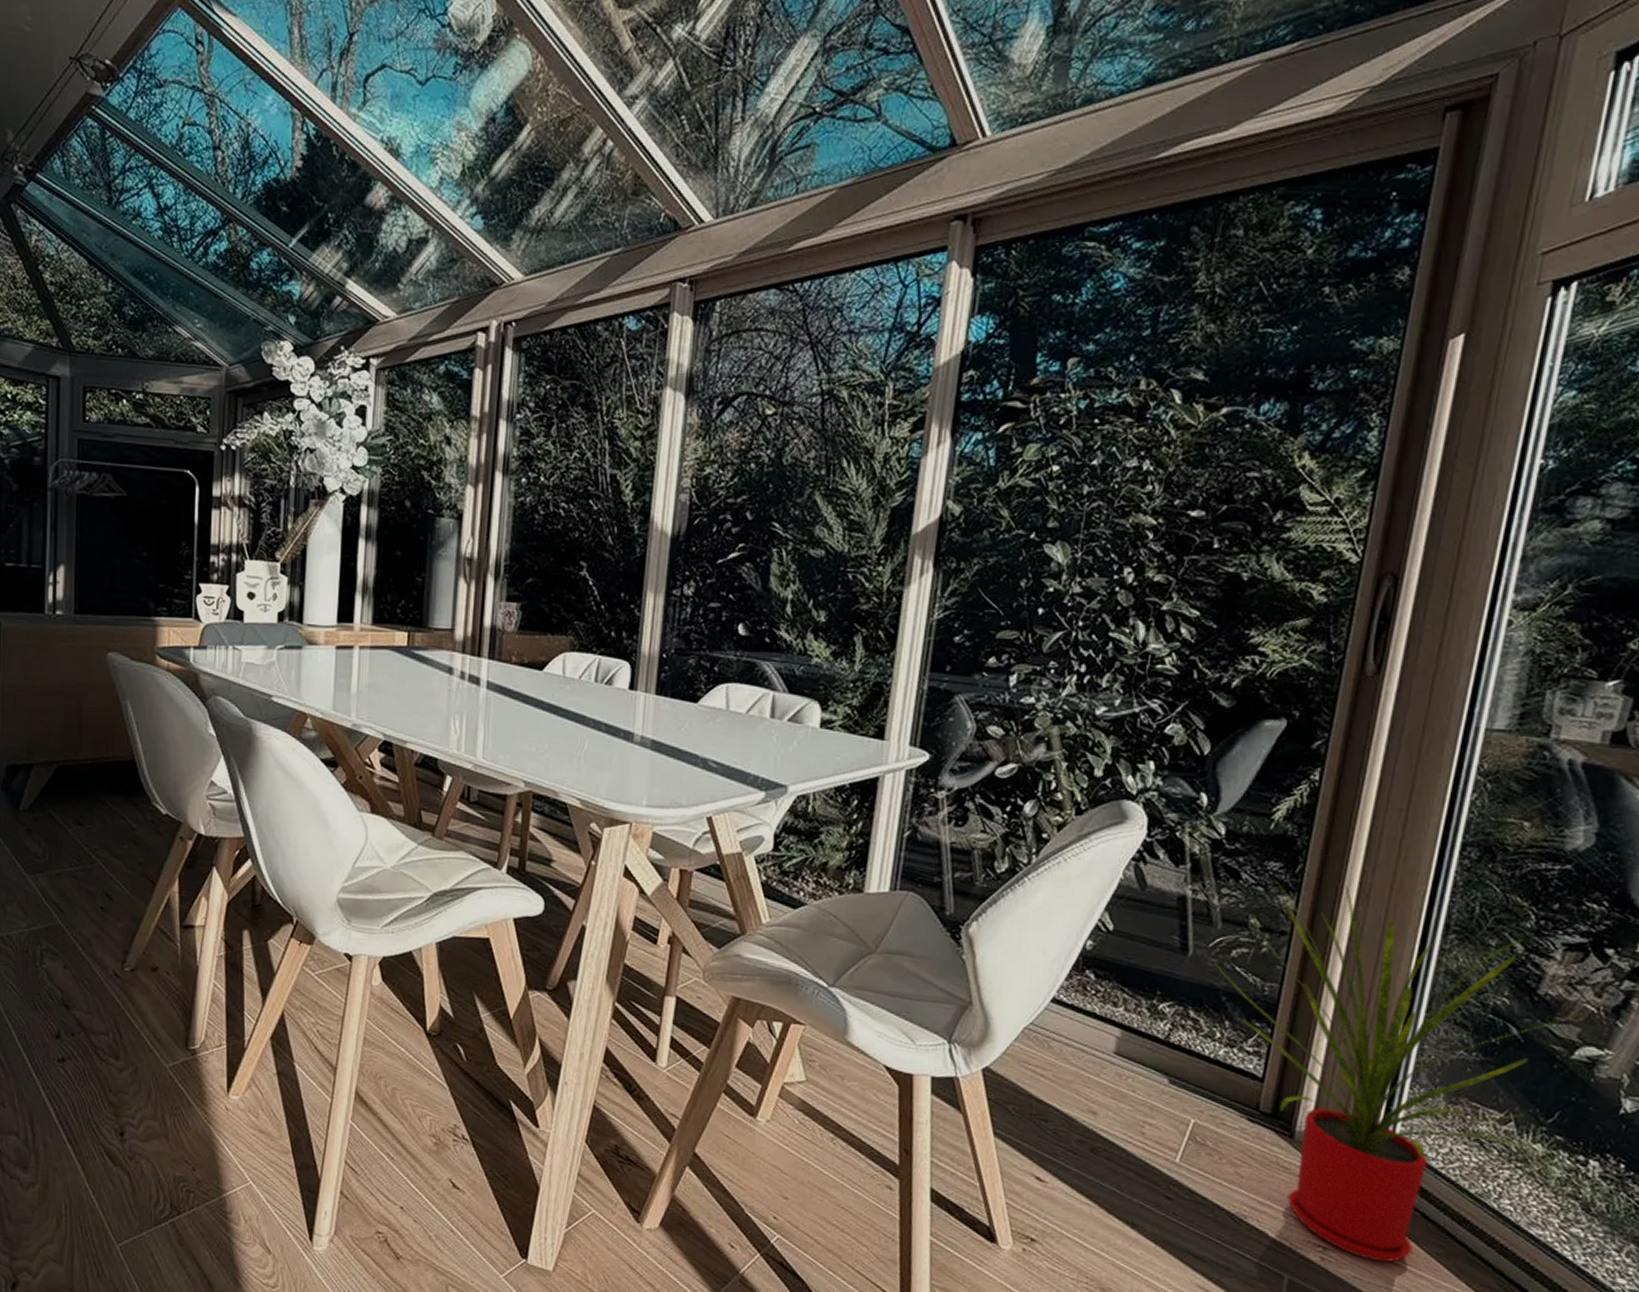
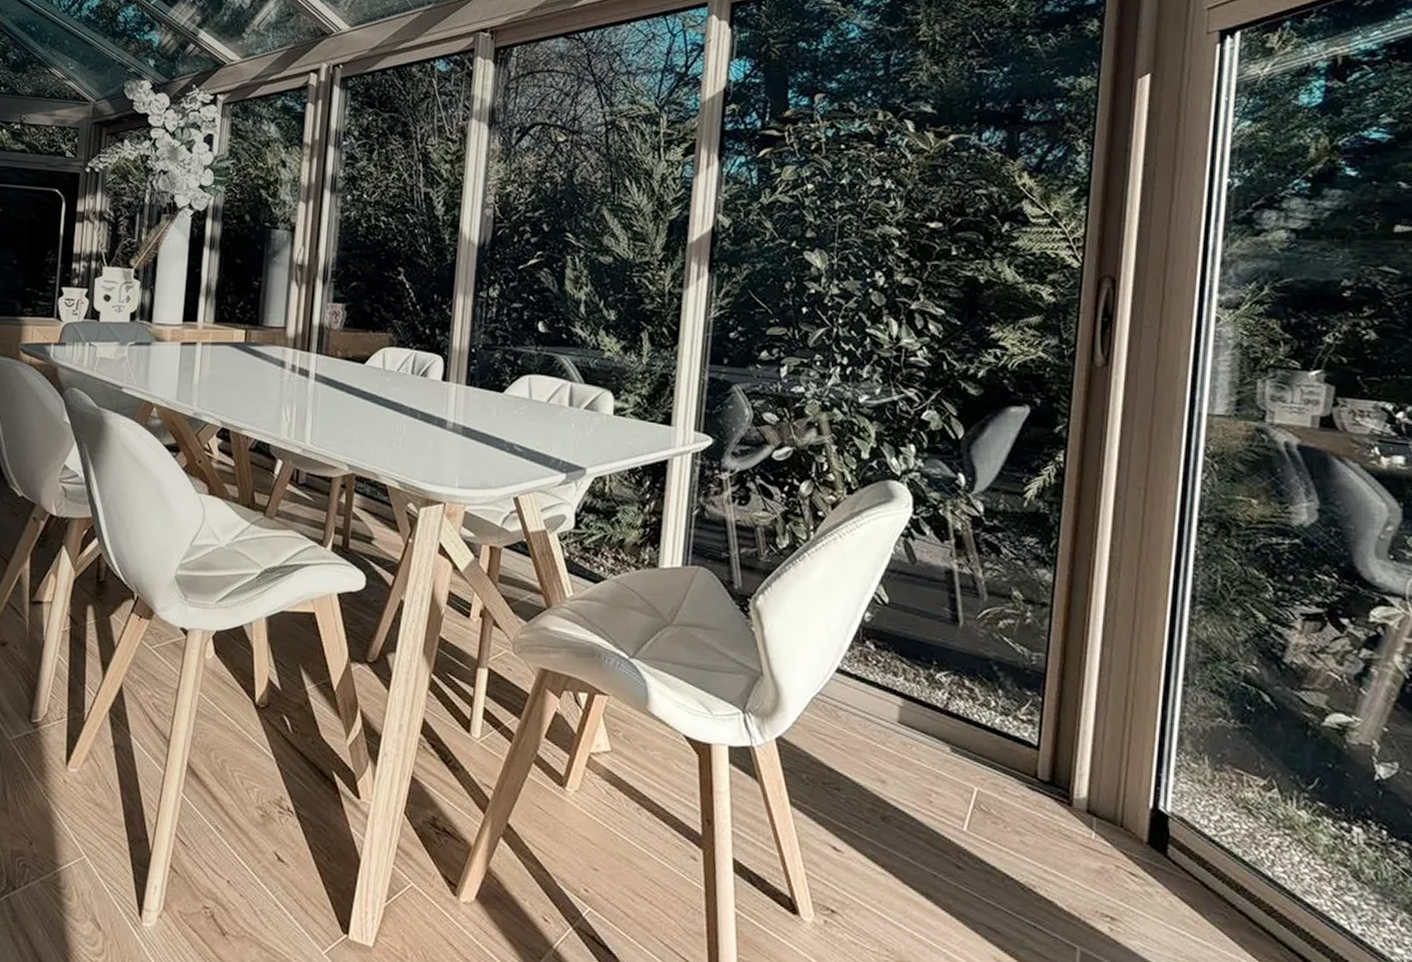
house plant: present [1214,881,1583,1262] -> none [983,555,1328,933]

